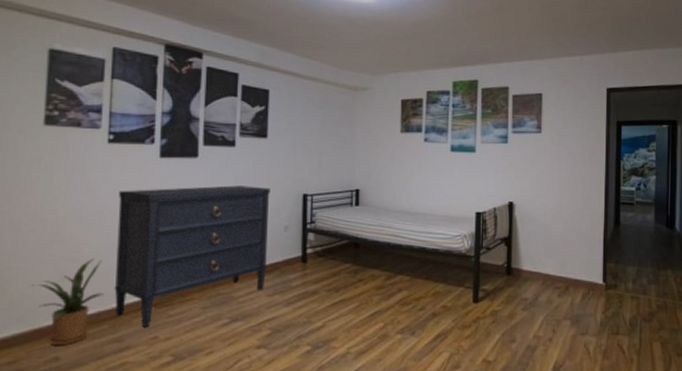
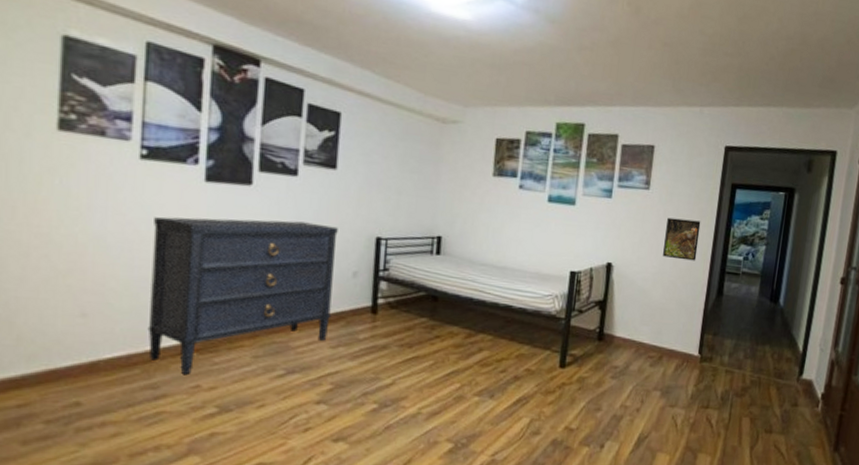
house plant: present [31,258,104,346] -> none [44,293,135,390]
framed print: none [560,156,592,195] -> present [663,217,701,261]

